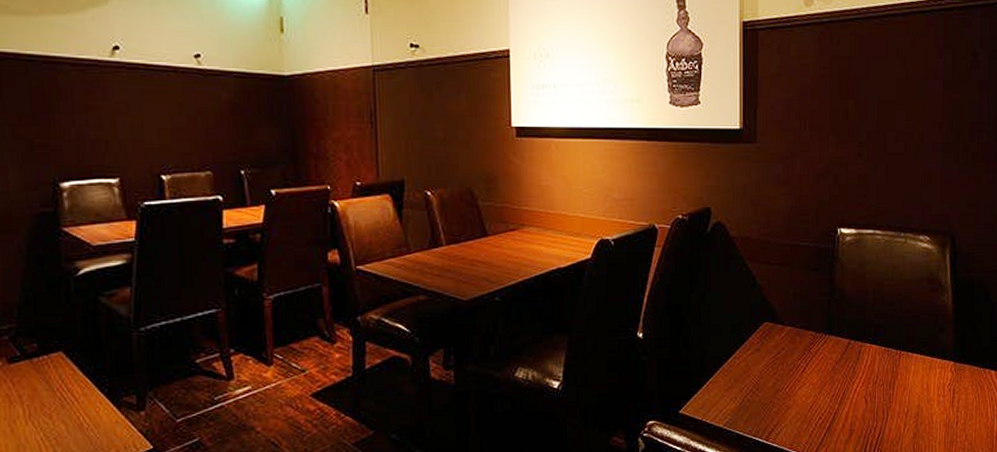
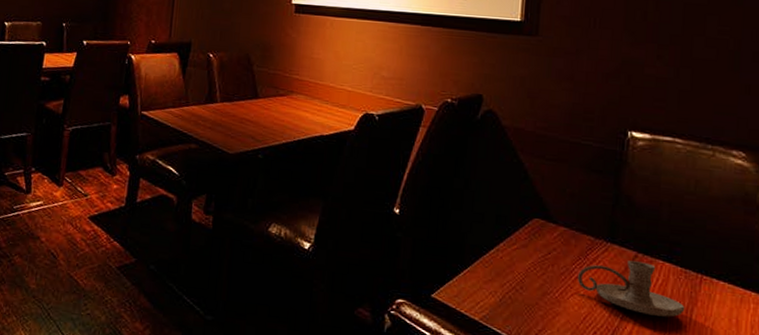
candle holder: none [803,347,889,394] -> present [577,260,685,317]

